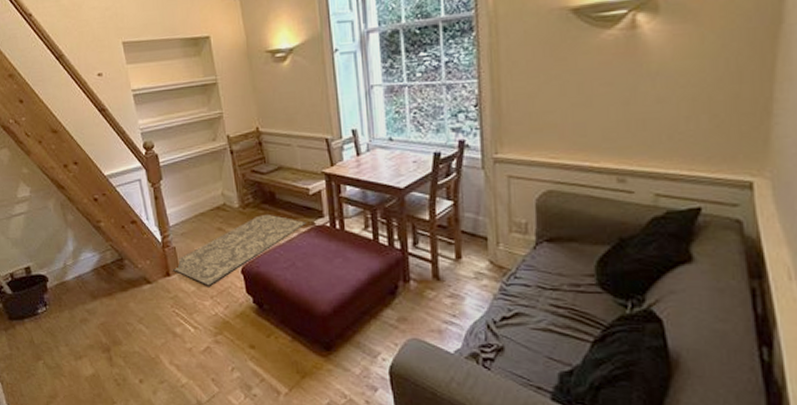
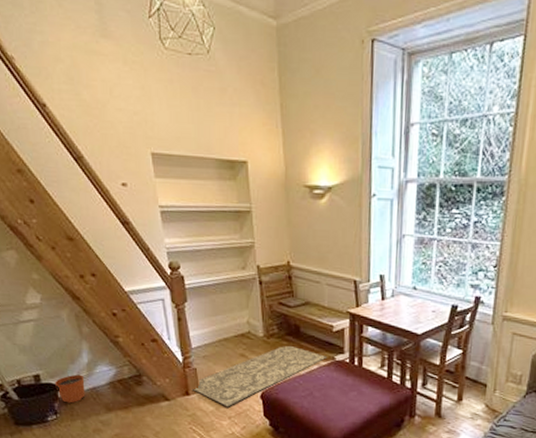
plant pot: none [44,263,72,294] -> present [55,374,86,403]

